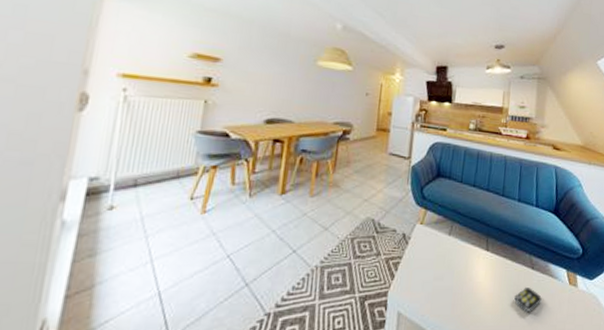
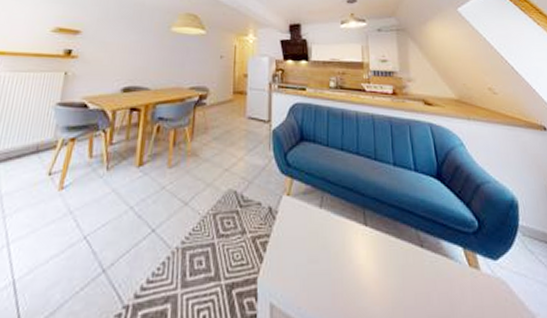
remote control: present [514,288,542,312] -> none [405,271,438,302]

